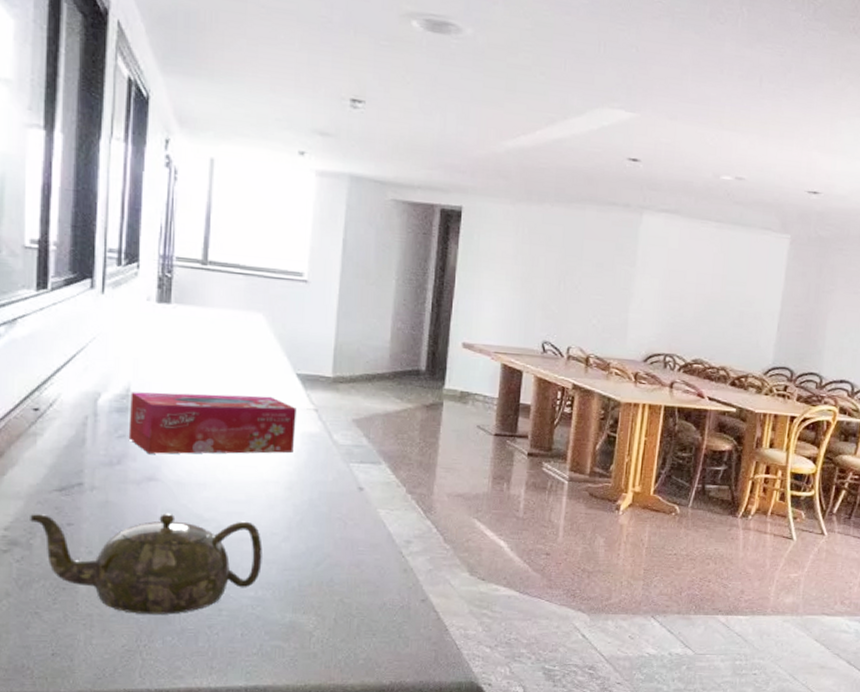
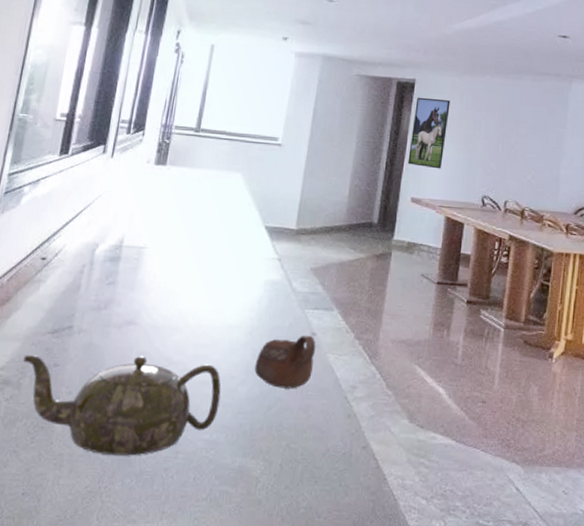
tissue box: present [128,392,296,454] -> none [116,243,263,300]
cup: none [298,490,365,545] -> present [254,335,316,389]
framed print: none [457,227,504,311] -> present [408,97,451,169]

